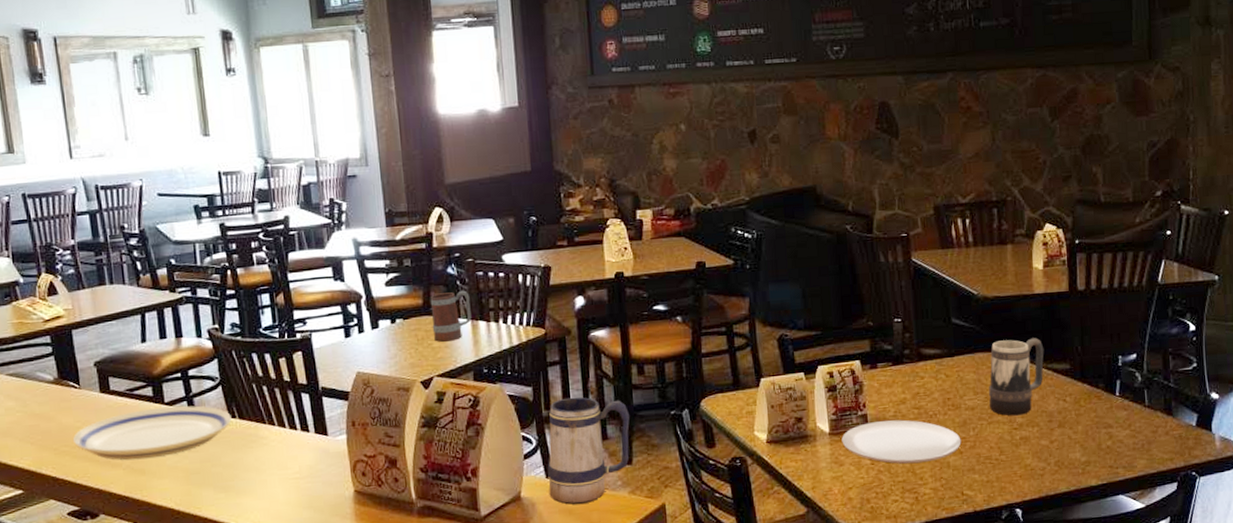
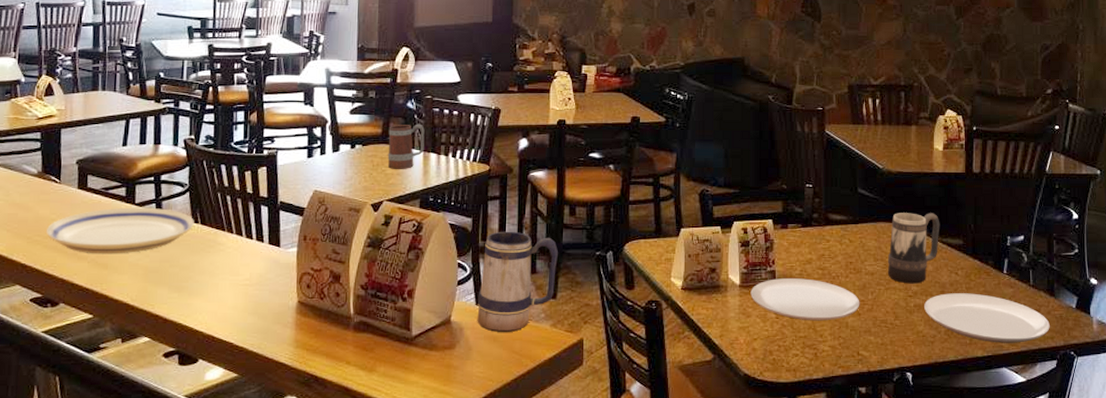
plate: none [1031,419,1169,470] -> present [924,293,1050,343]

